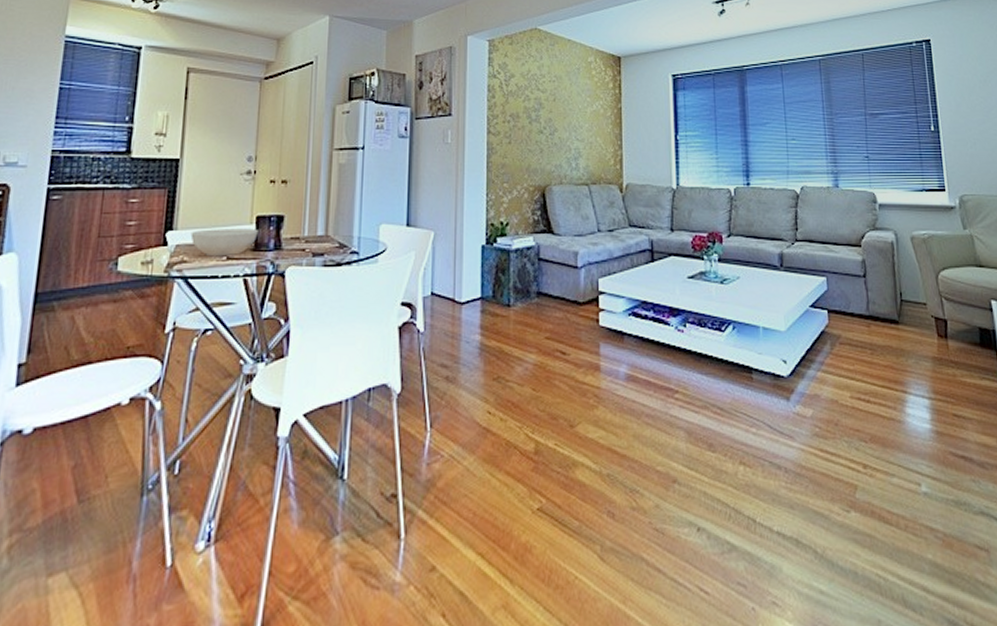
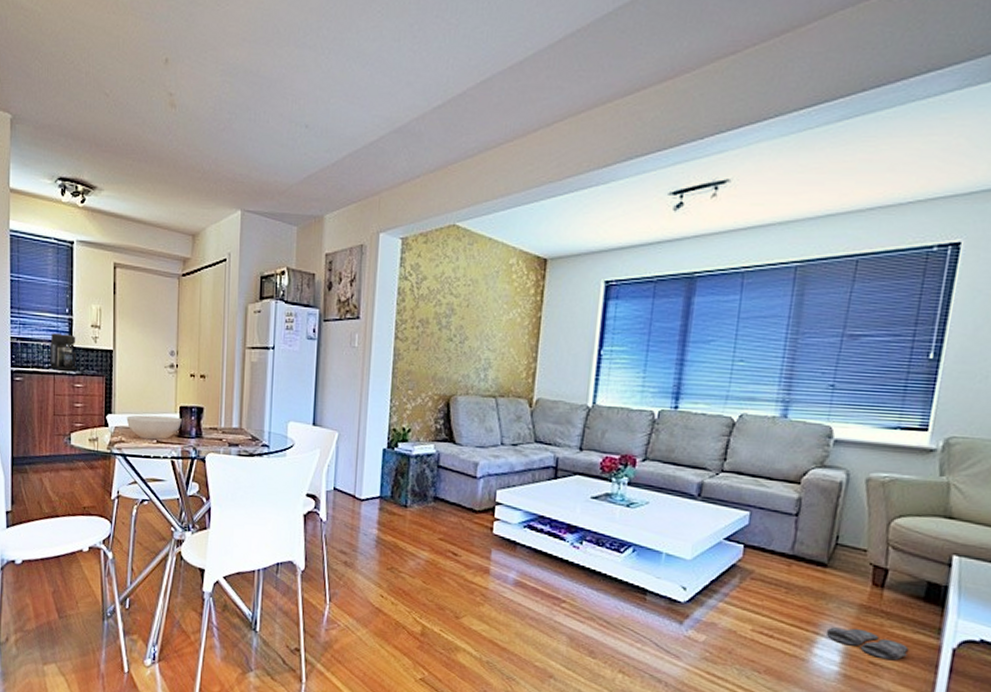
coffee maker: none [99,144,136,185] -> present [50,333,77,371]
slippers: none [913,381,981,410] -> present [827,627,908,661]

